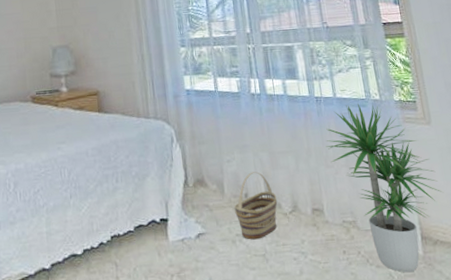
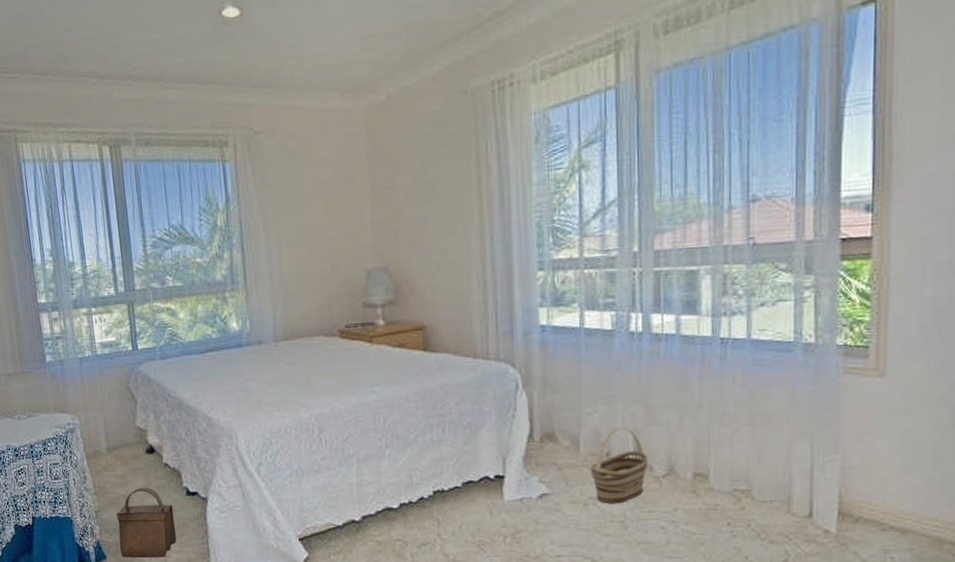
potted plant: present [325,102,444,273] -> none [725,346,883,551]

